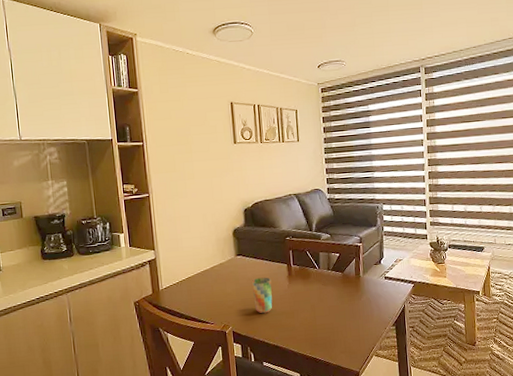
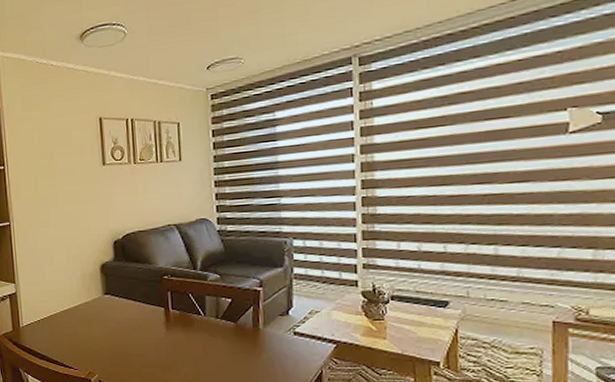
cup: present [252,277,273,314] -> none [122,321,146,364]

